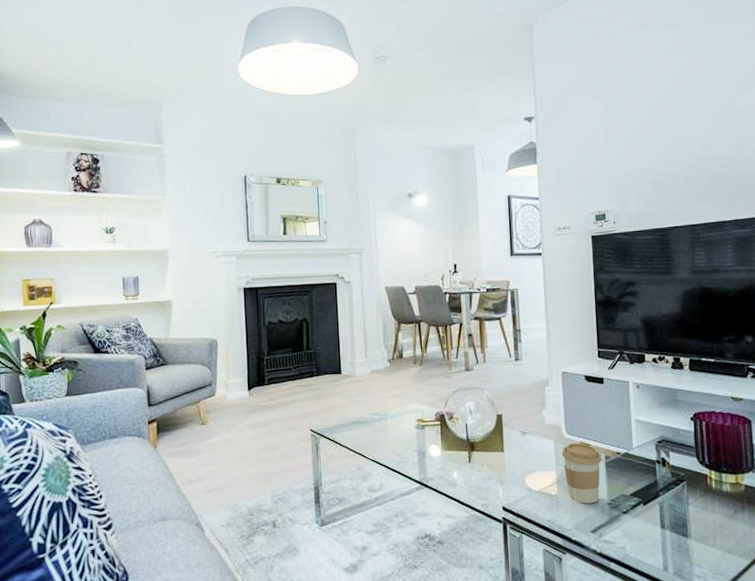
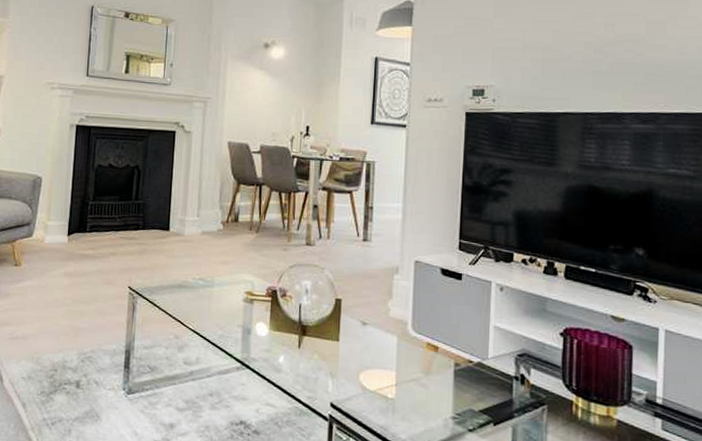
coffee cup: present [561,443,602,504] -> none [404,343,450,415]

